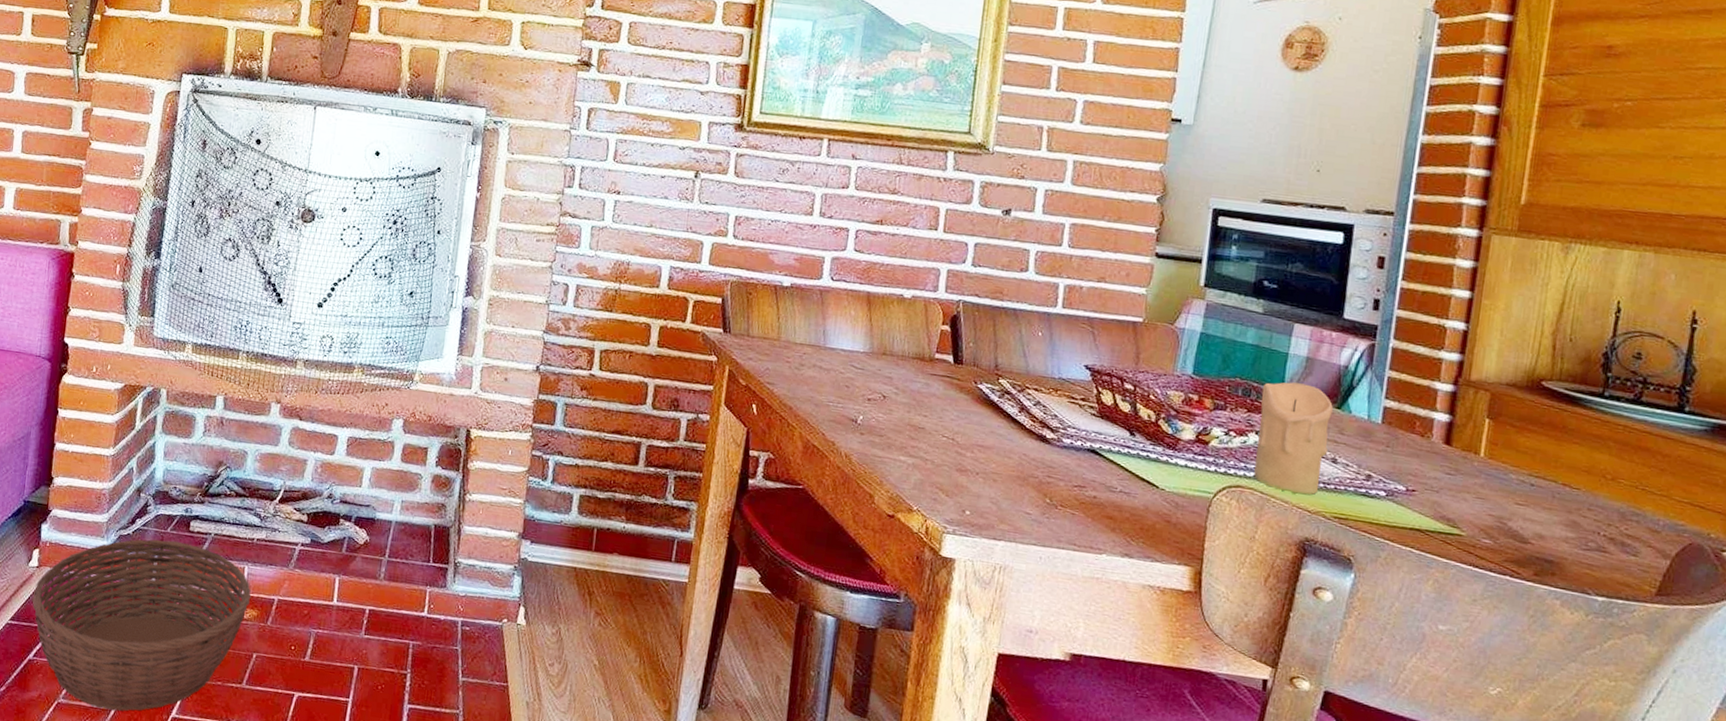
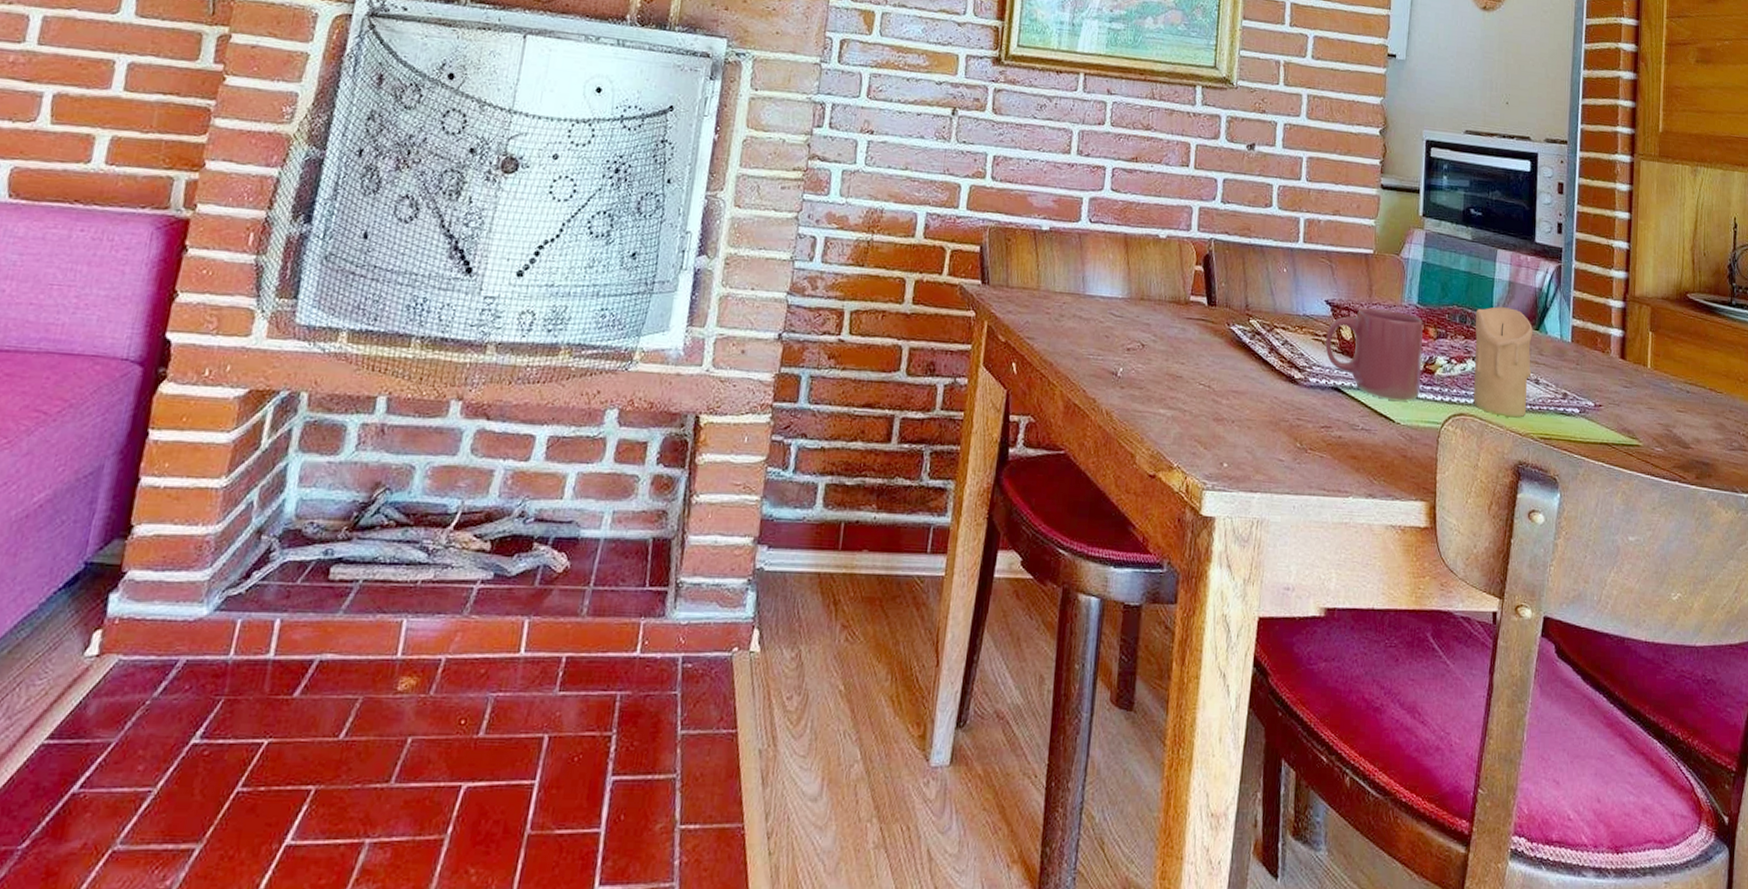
basket: present [32,539,252,711] -> none [84,595,410,850]
cup: none [1082,374,1198,469] -> present [1325,307,1423,401]

